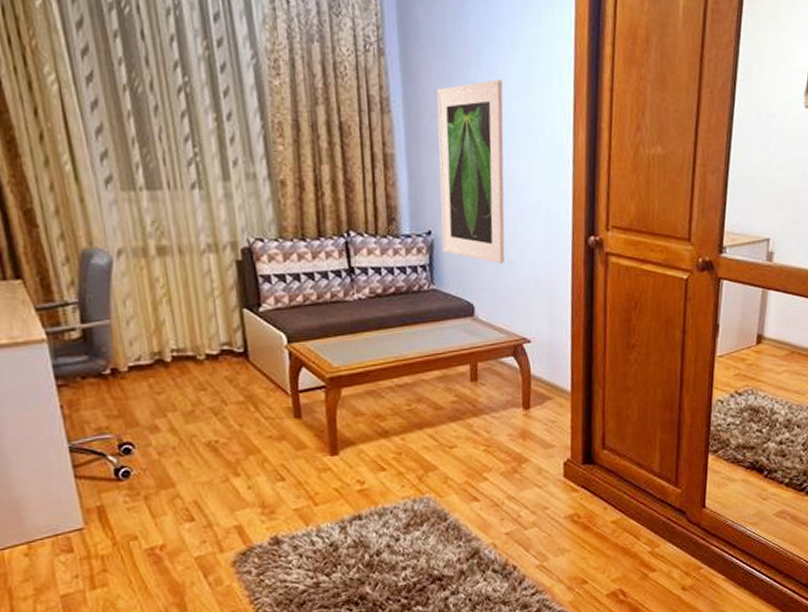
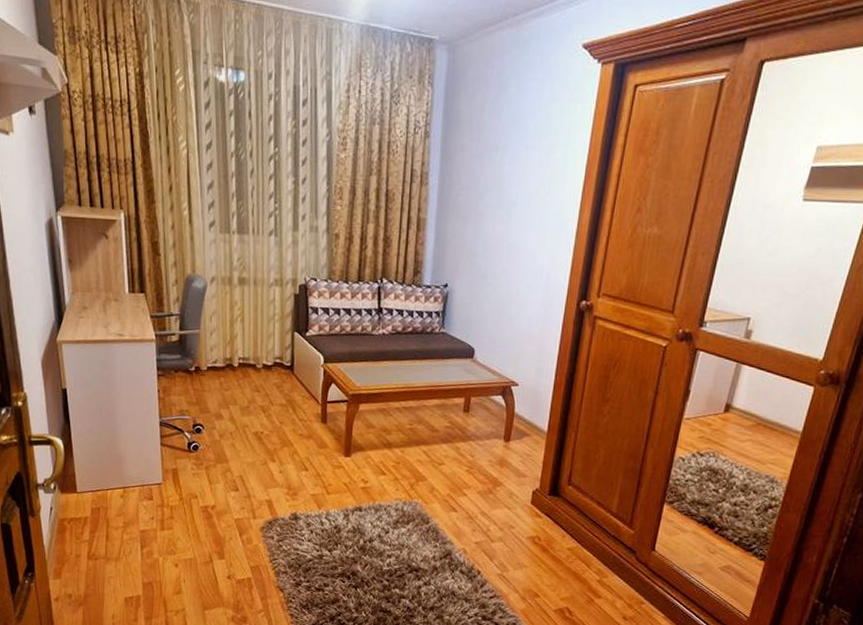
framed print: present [437,79,505,264] -> none [455,161,524,317]

